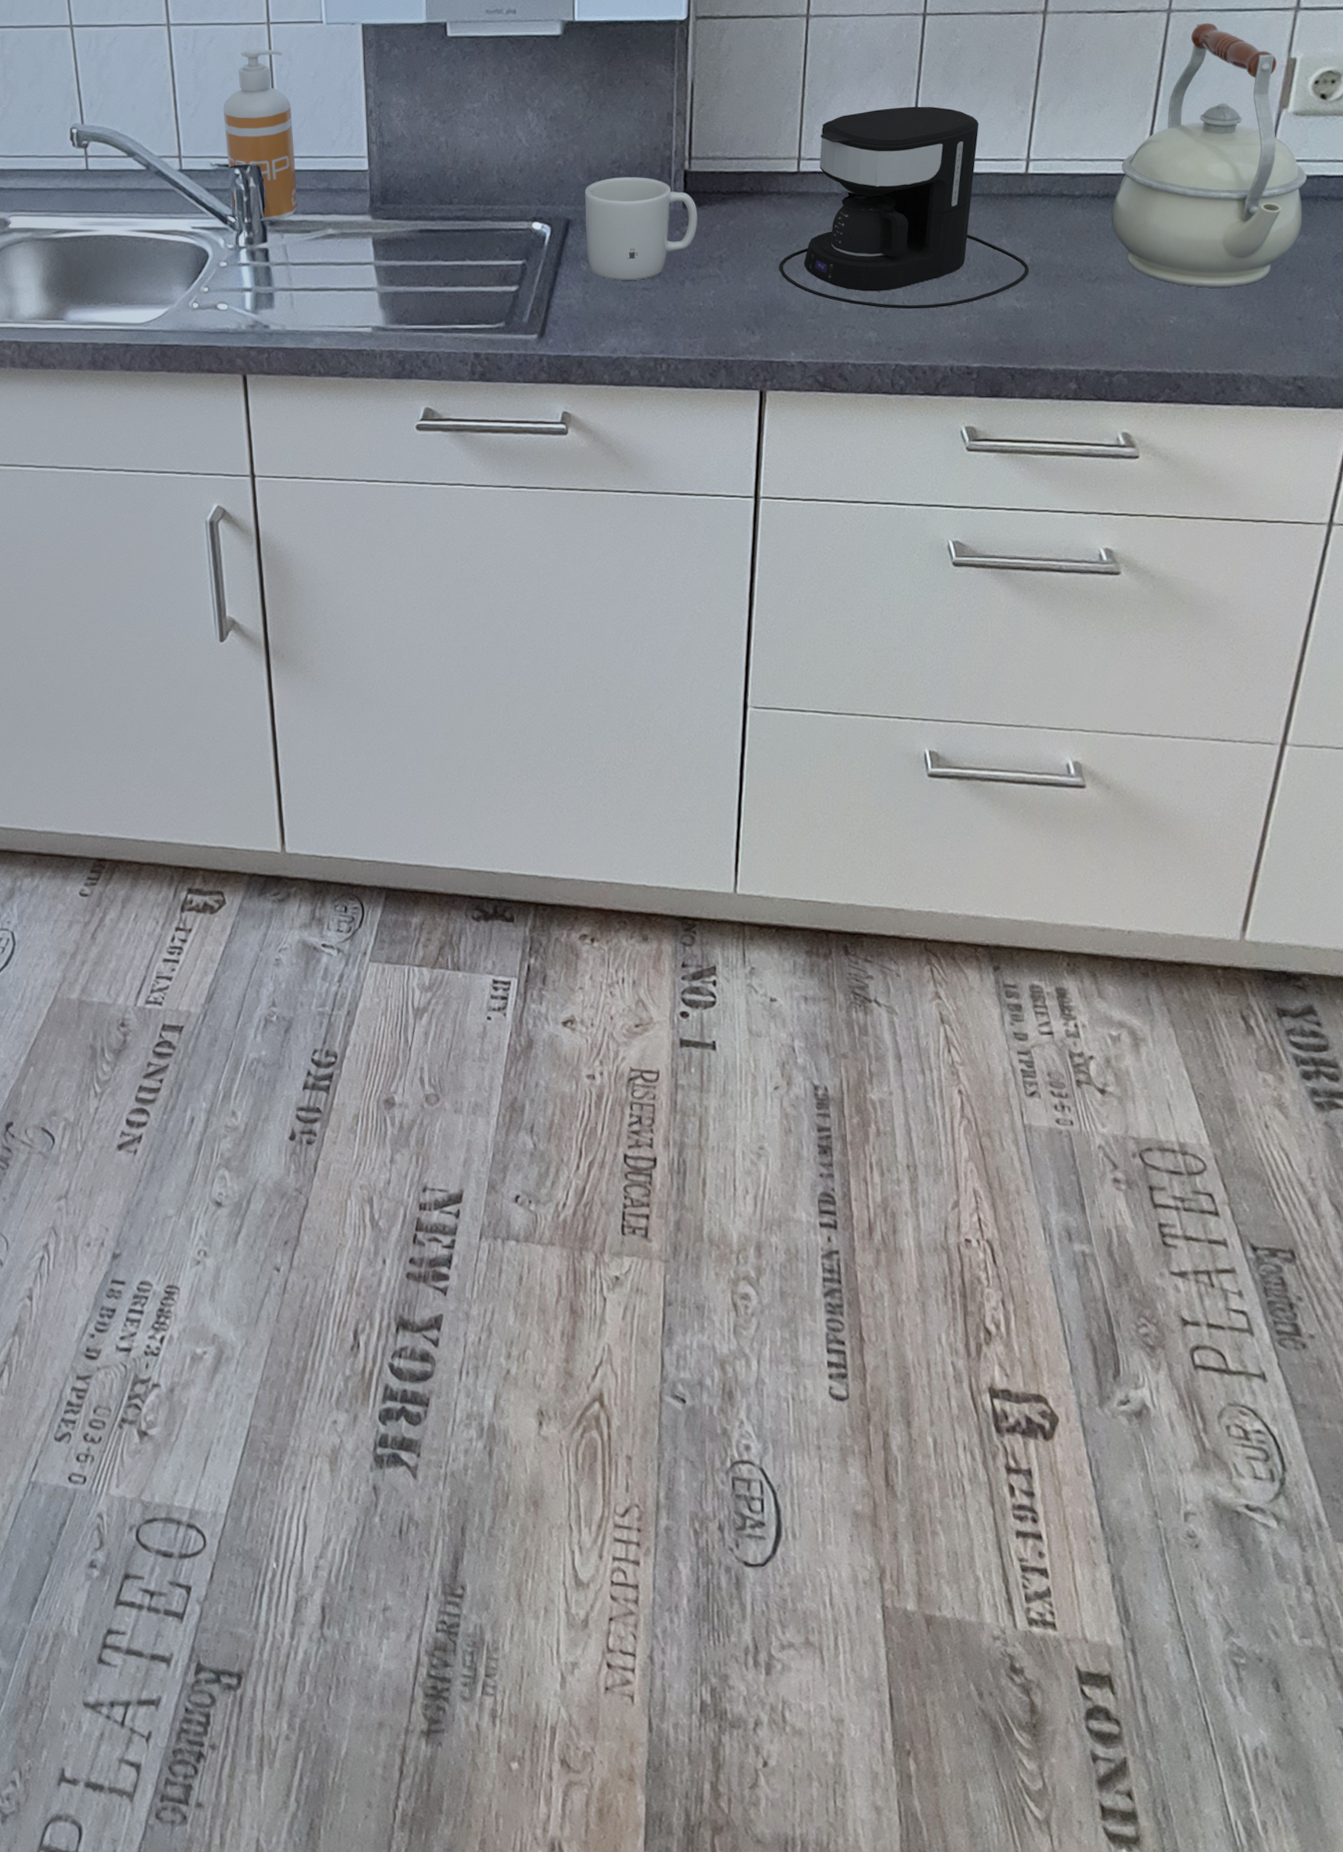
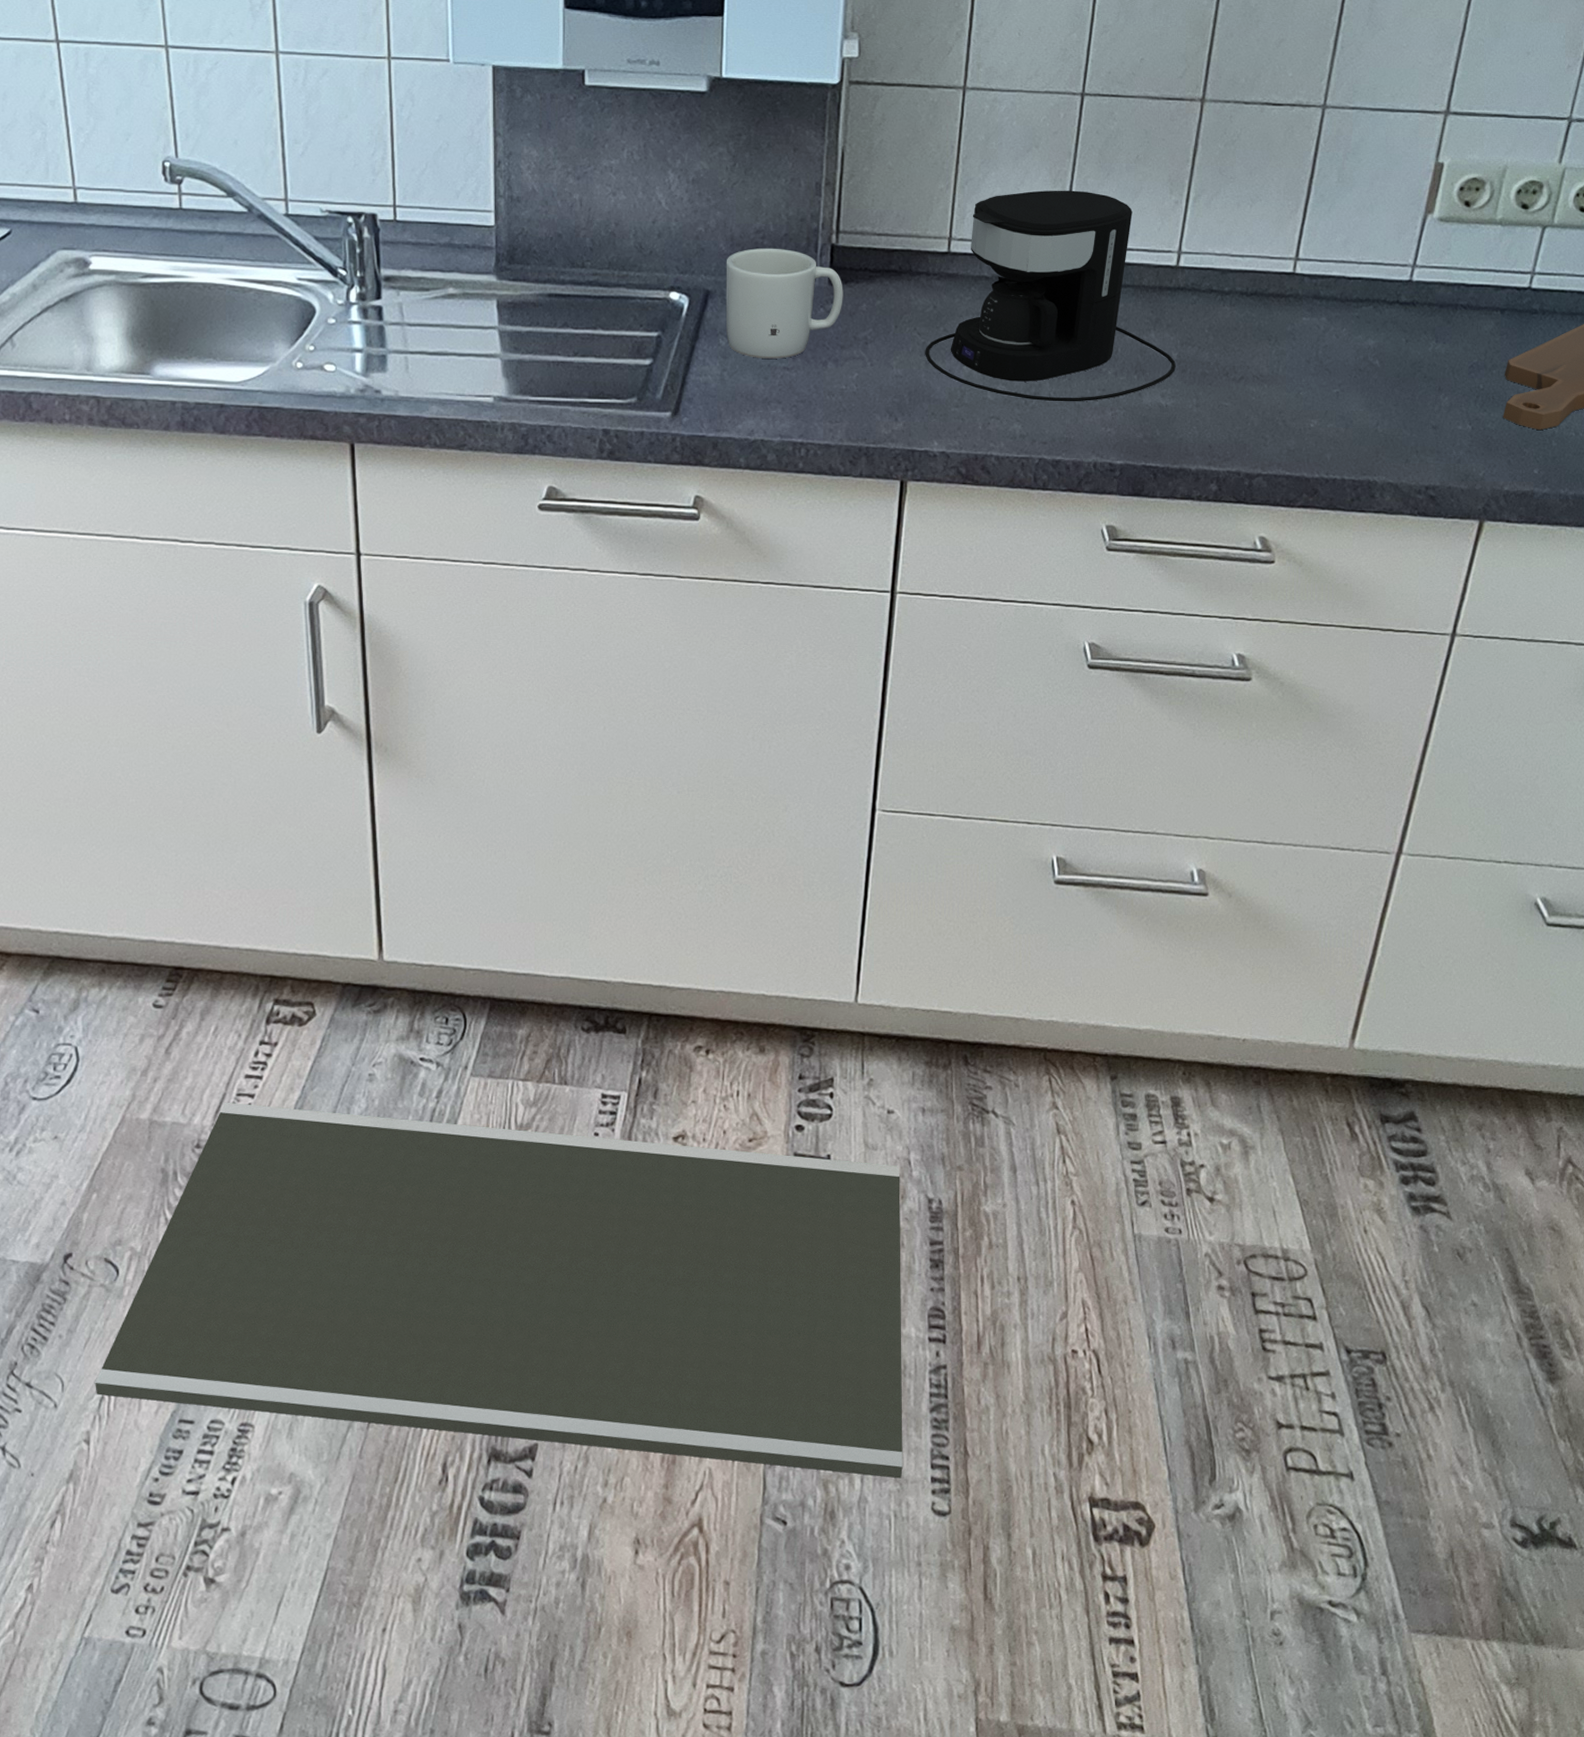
door mat: none [36,984,799,1362] -> present [95,1102,903,1479]
soap dispenser: present [223,49,299,222] -> none [336,85,417,277]
kettle: present [1111,22,1307,288] -> none [1259,121,1448,393]

